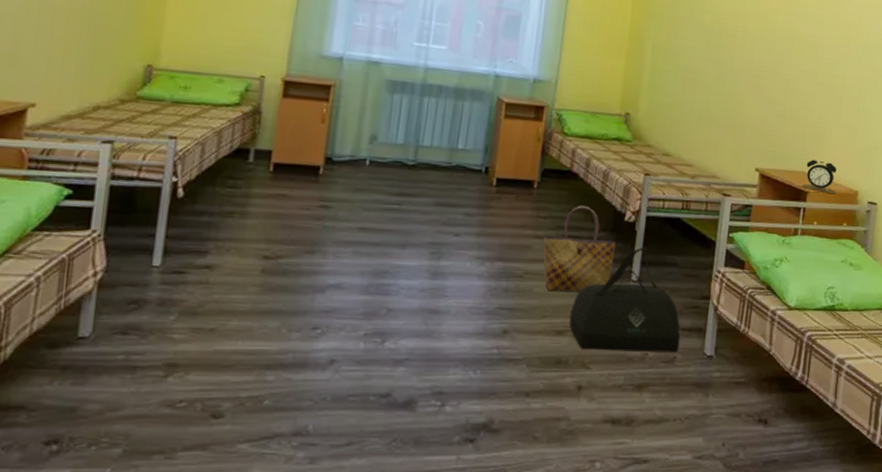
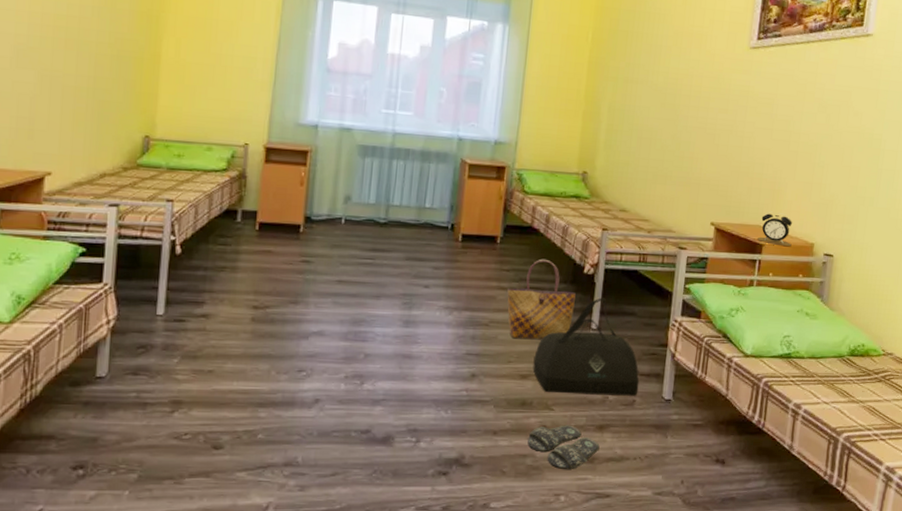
slippers: none [562,384,638,433] -> present [527,425,600,469]

